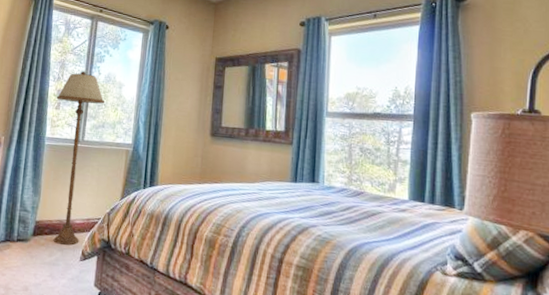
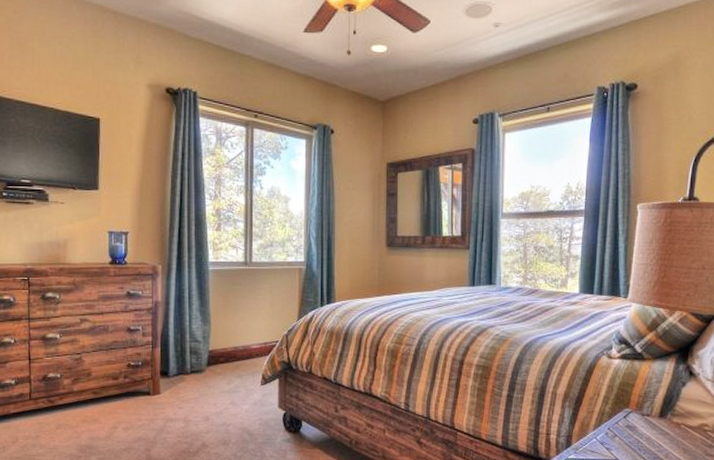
floor lamp: present [53,71,105,246] -> none [216,187,270,371]

